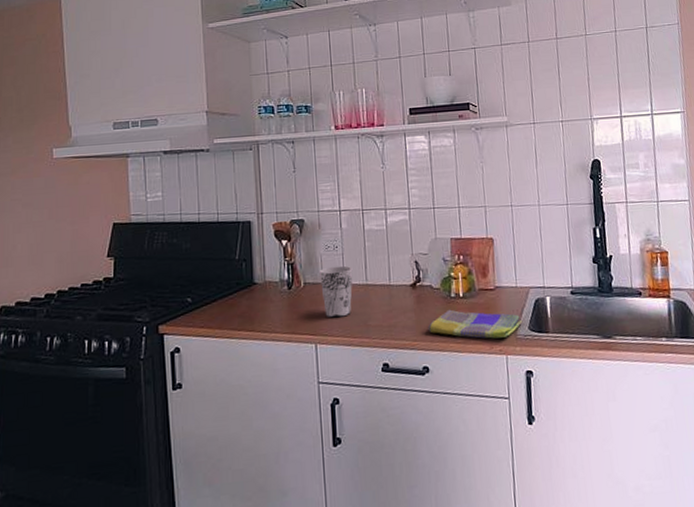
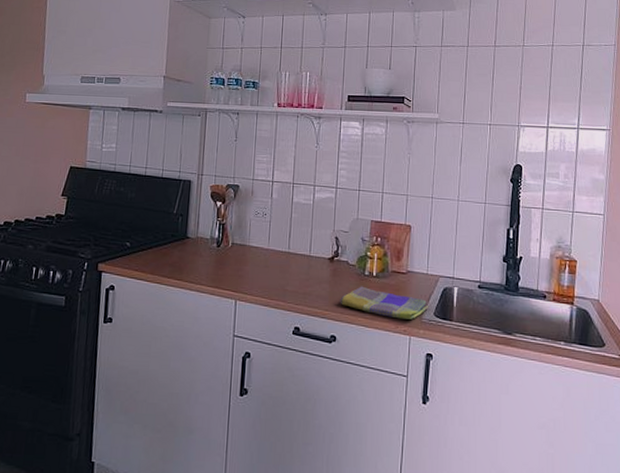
cup: present [318,266,353,318] -> none [246,231,277,279]

